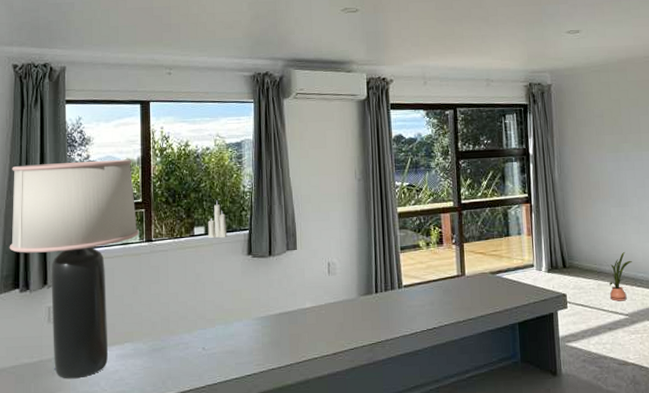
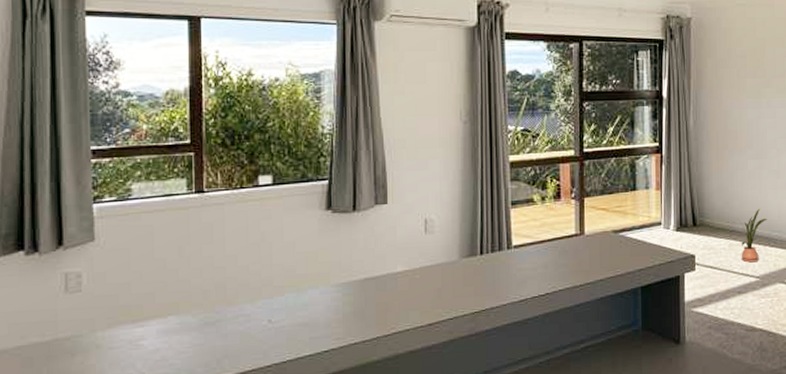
table lamp: present [9,159,139,379] -> none [9,89,187,361]
candle: present [208,201,227,239] -> none [276,144,301,190]

